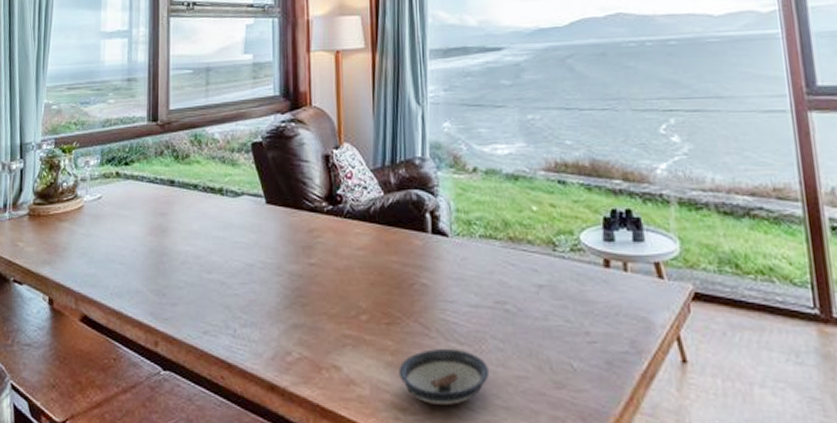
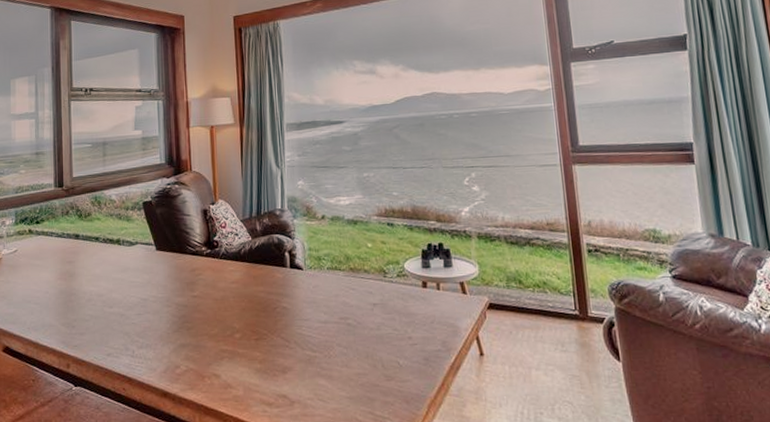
saucer: present [399,348,490,406] -> none [266,355,337,400]

